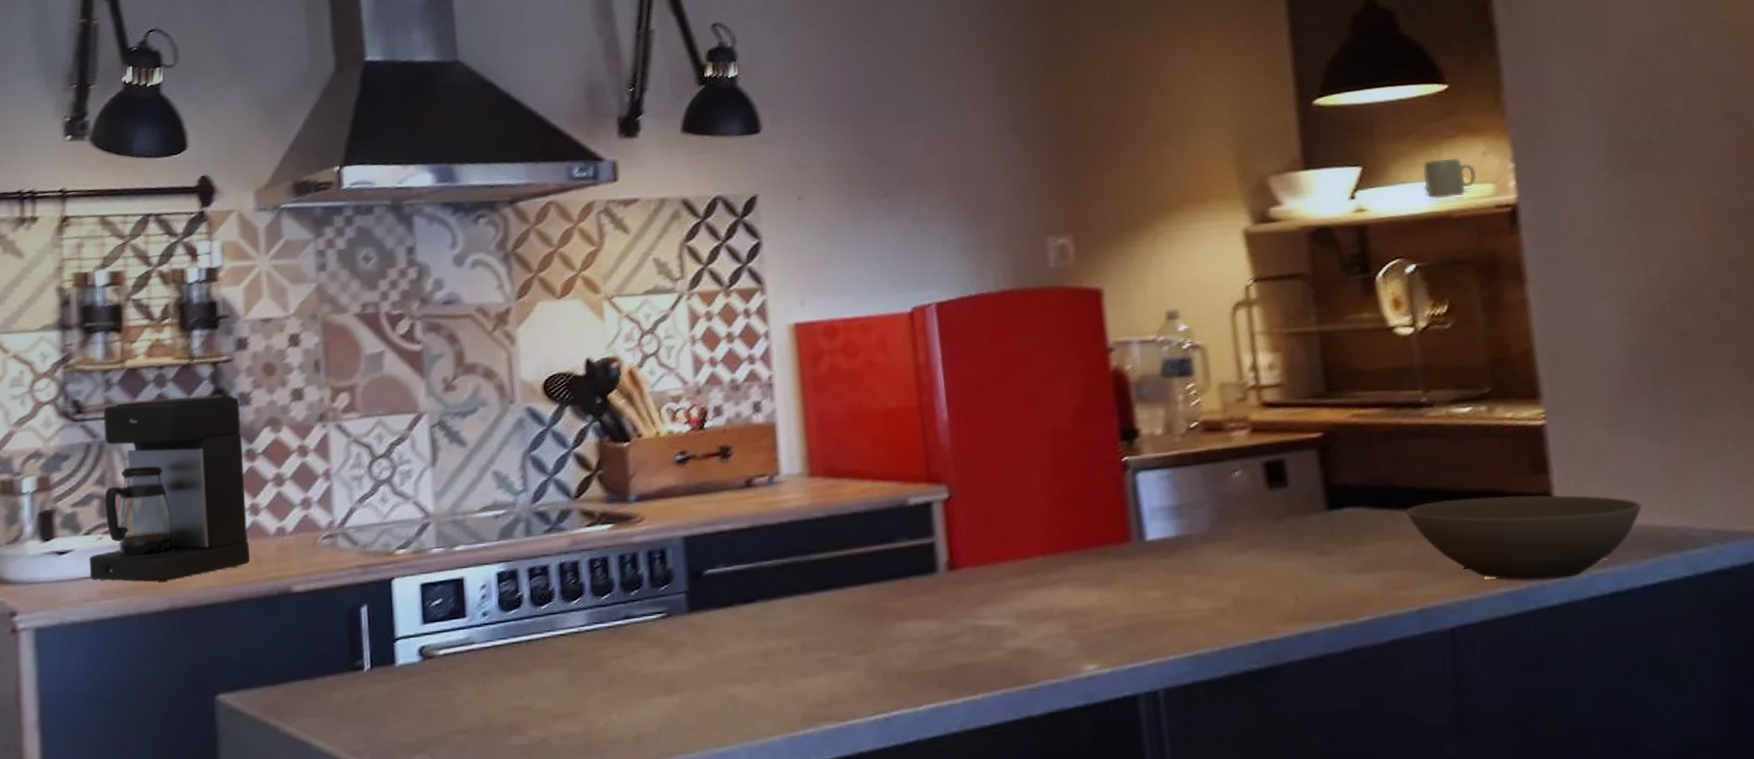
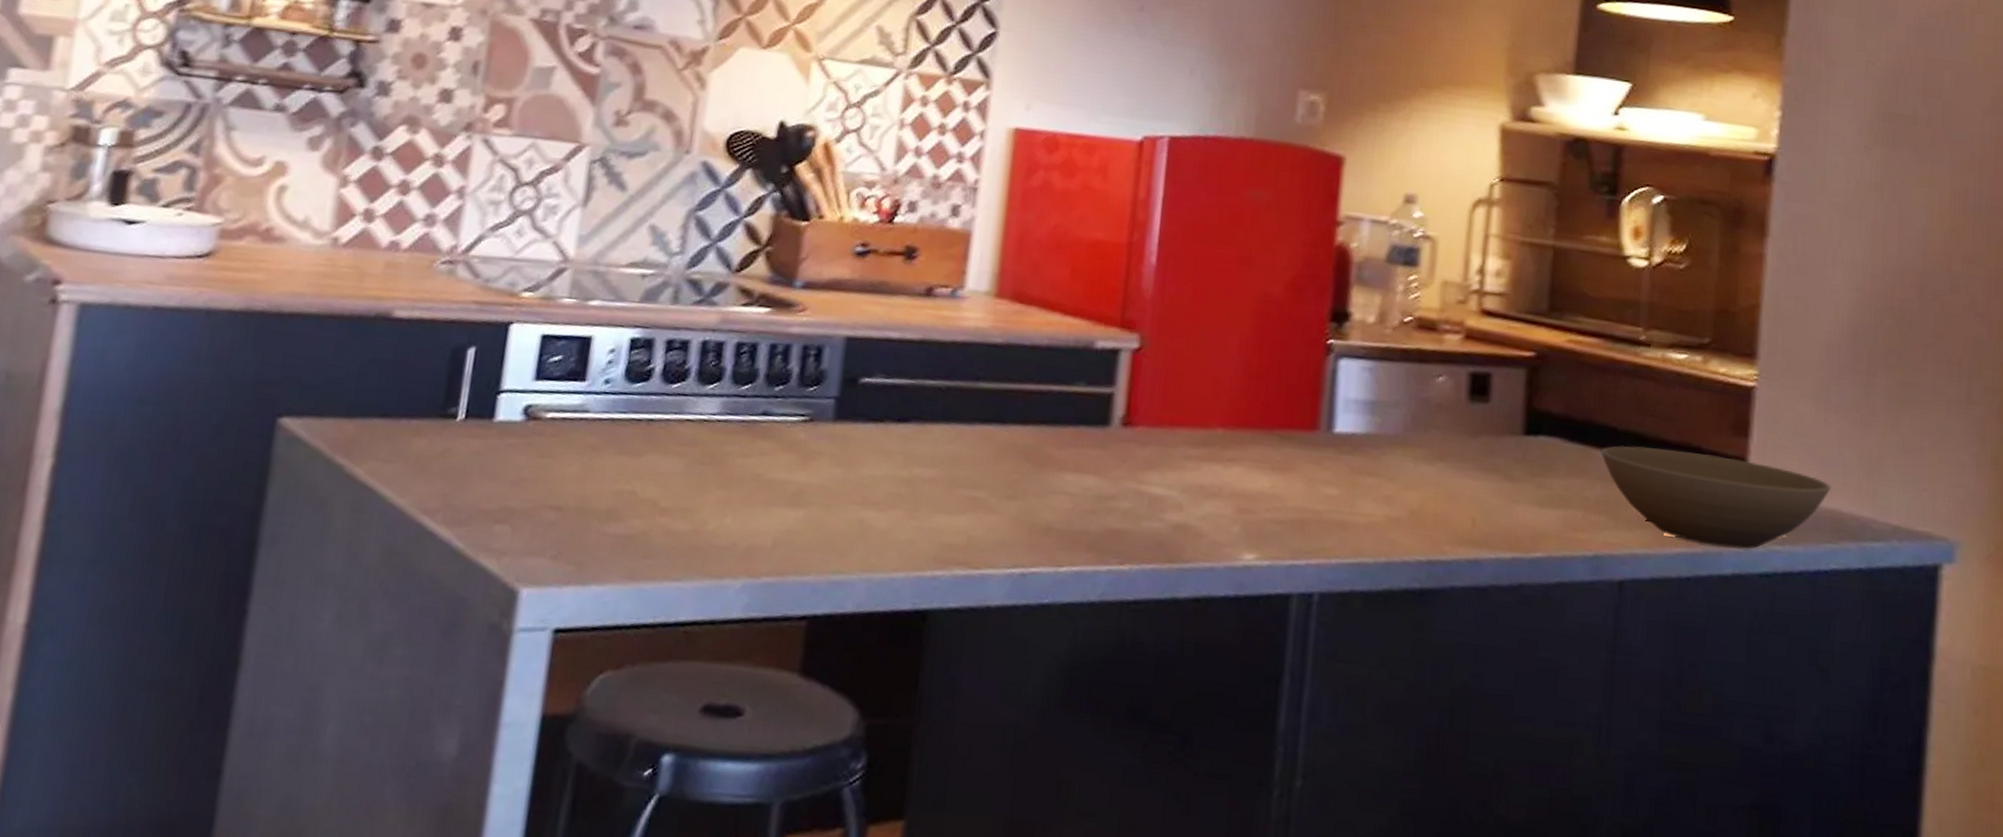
coffee maker: present [89,396,250,583] -> none [159,64,377,279]
mug: present [1422,158,1477,200] -> none [1689,91,1742,135]

